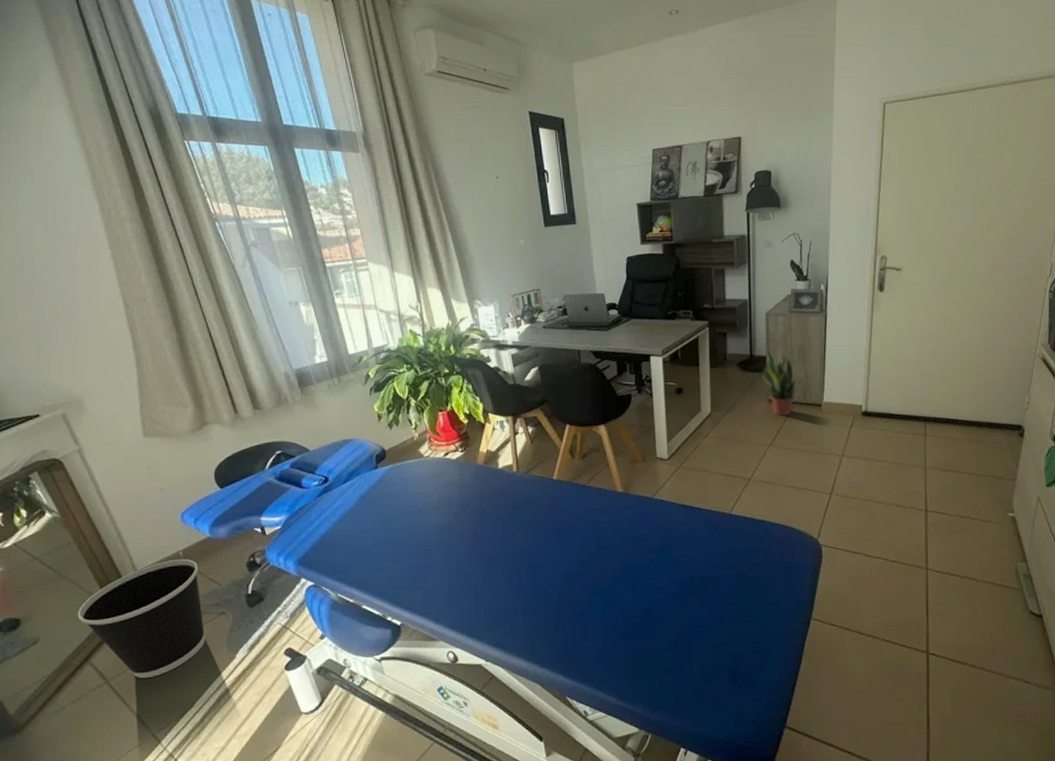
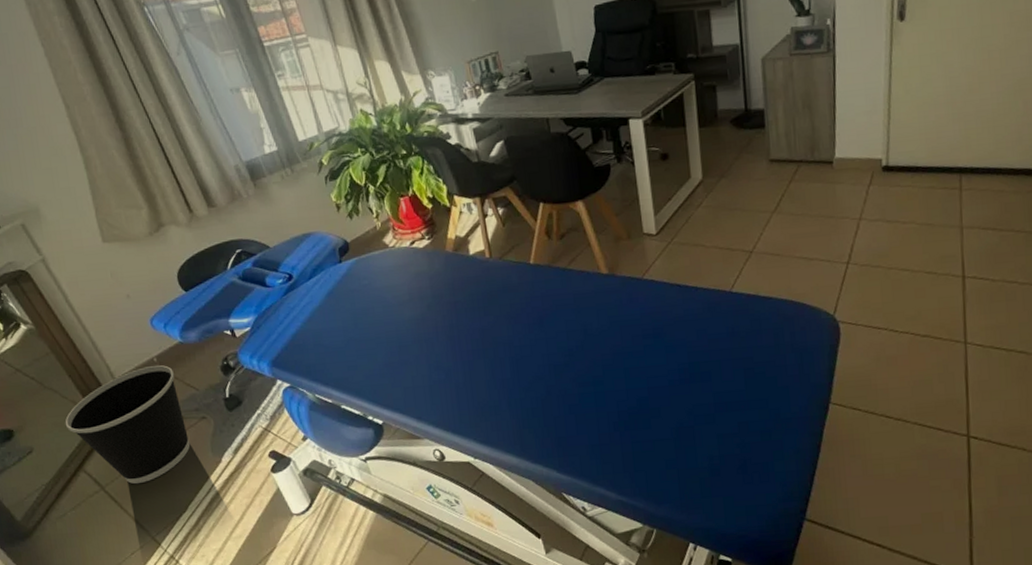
potted plant: present [762,350,806,417] -> none [760,102,813,179]

